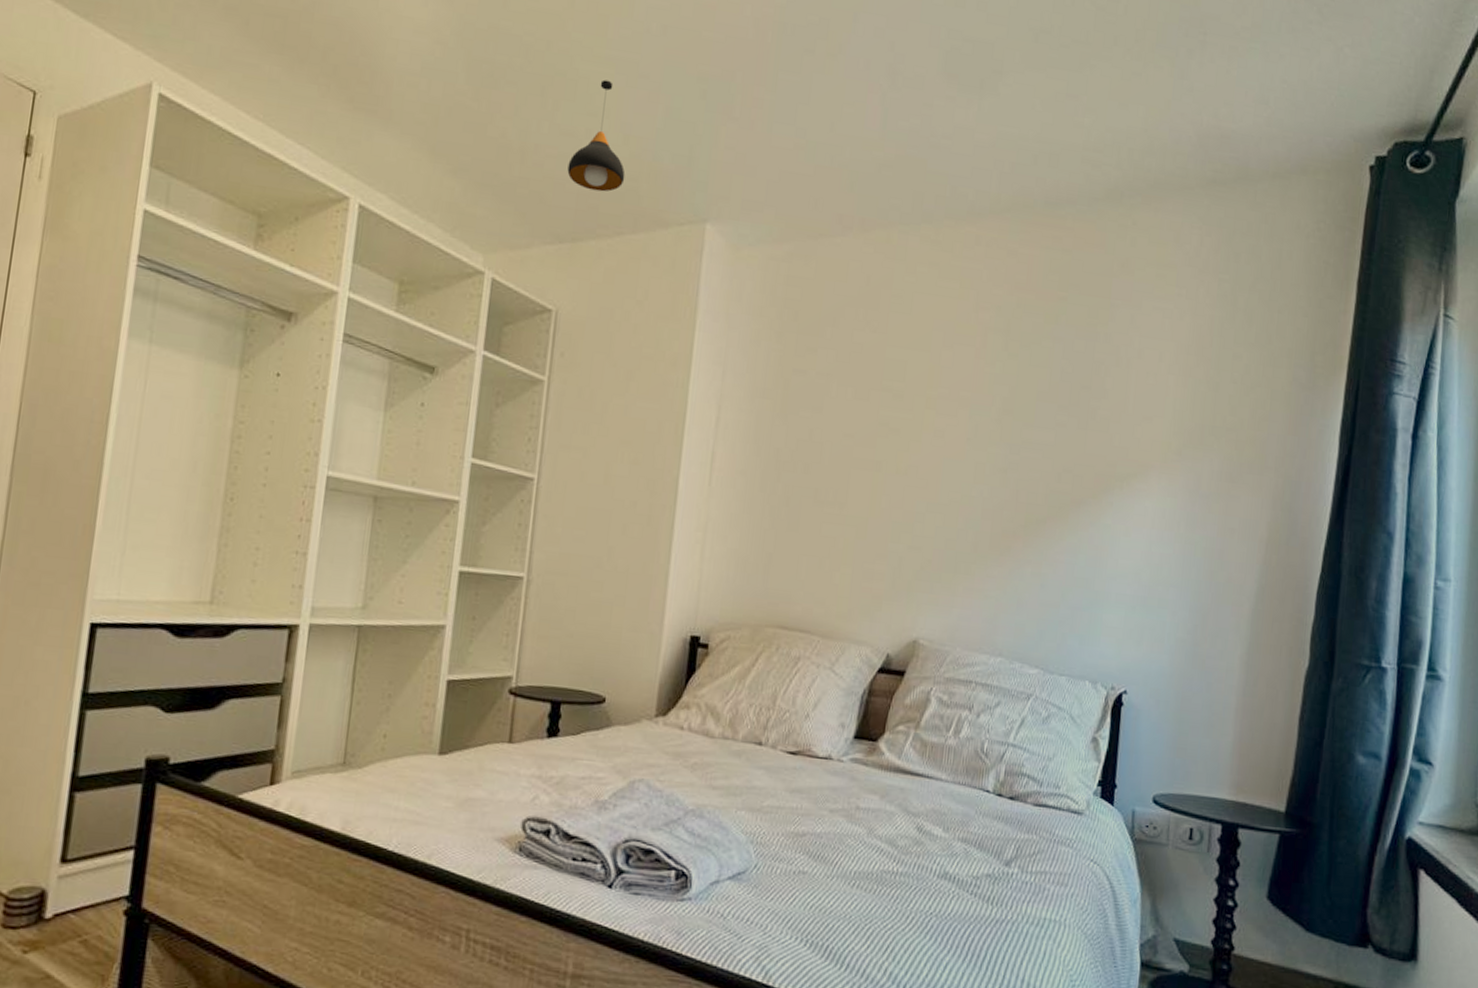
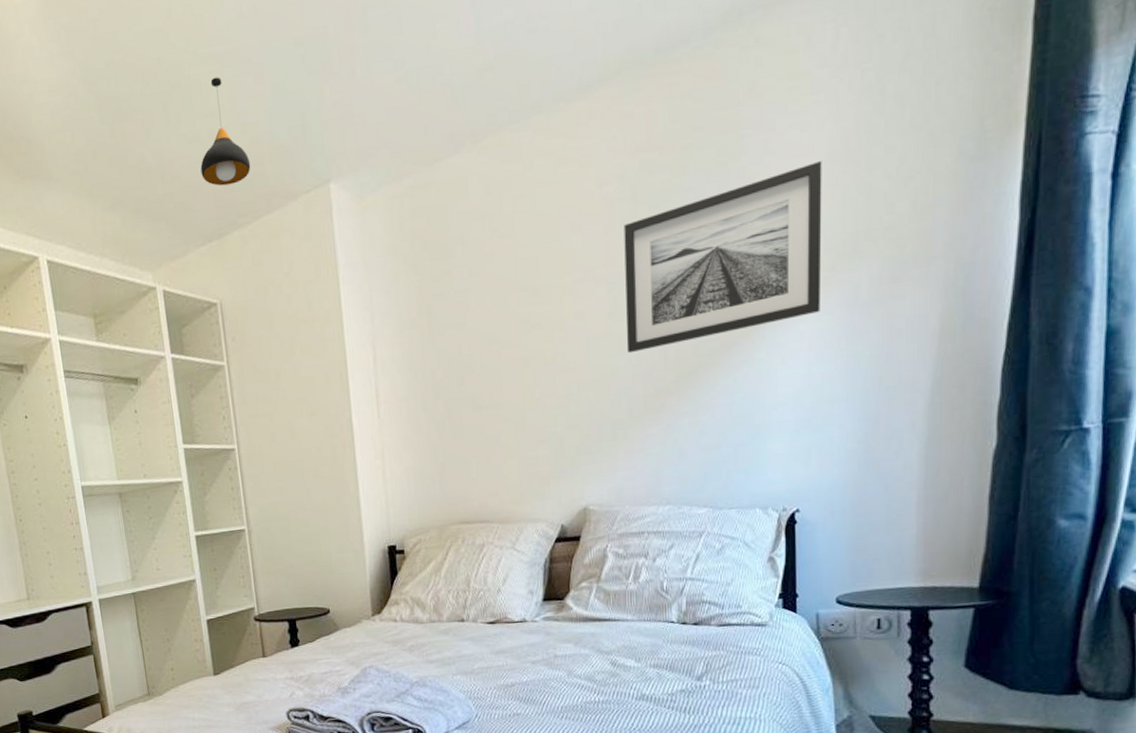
wall art: none [980,348,1179,493] -> present [623,160,822,354]

